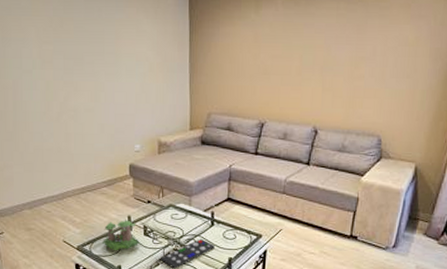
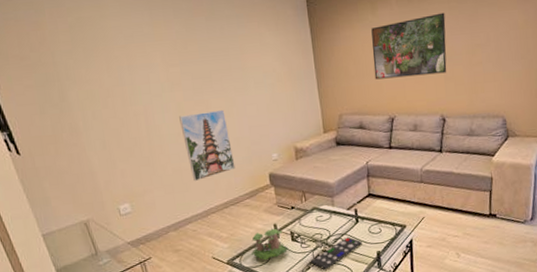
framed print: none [47,93,97,163] -> present [179,109,236,182]
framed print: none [249,19,332,83] -> present [371,12,447,80]

